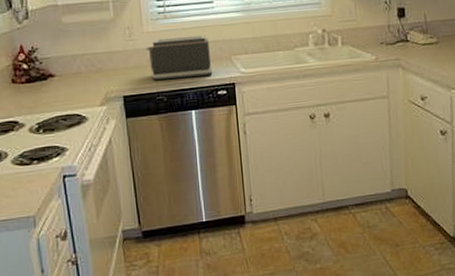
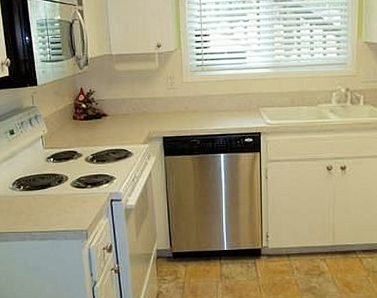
toaster: present [145,35,213,81] -> none [184,87,241,126]

